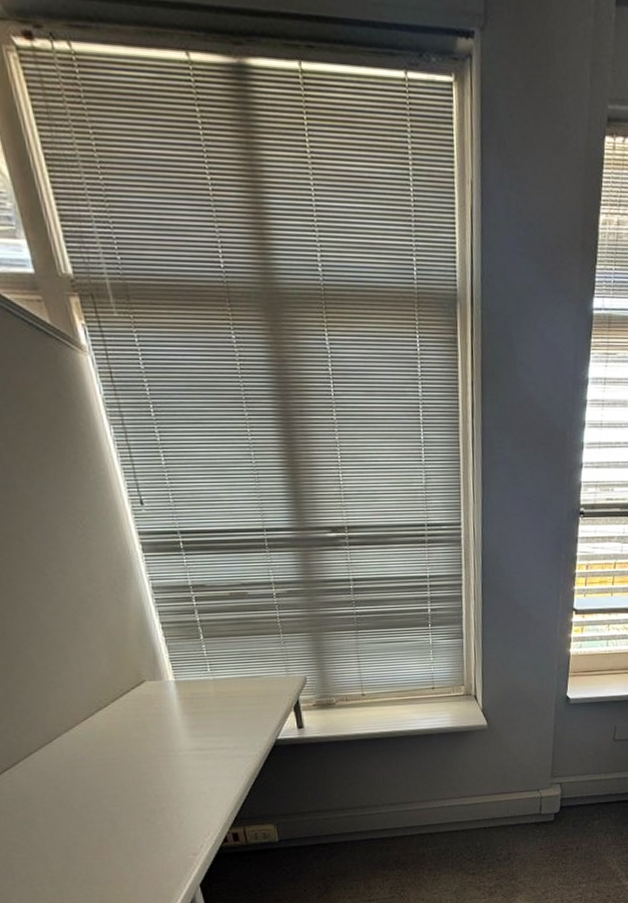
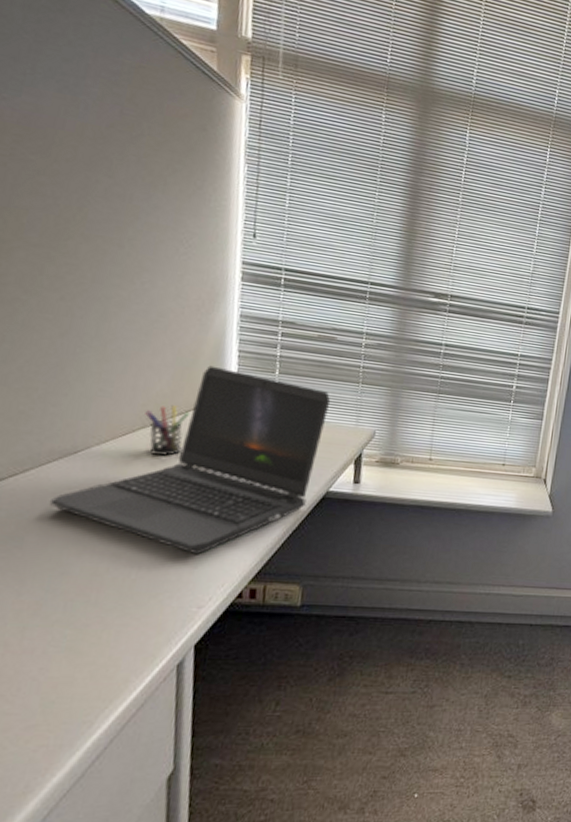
laptop computer: none [43,641,260,812] -> present [49,365,331,555]
pen holder: none [97,685,138,732] -> present [145,405,189,456]

